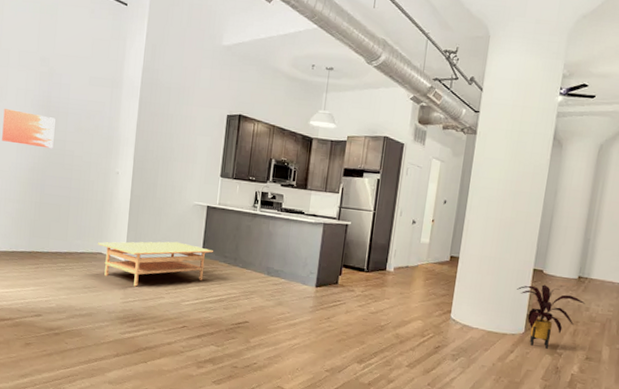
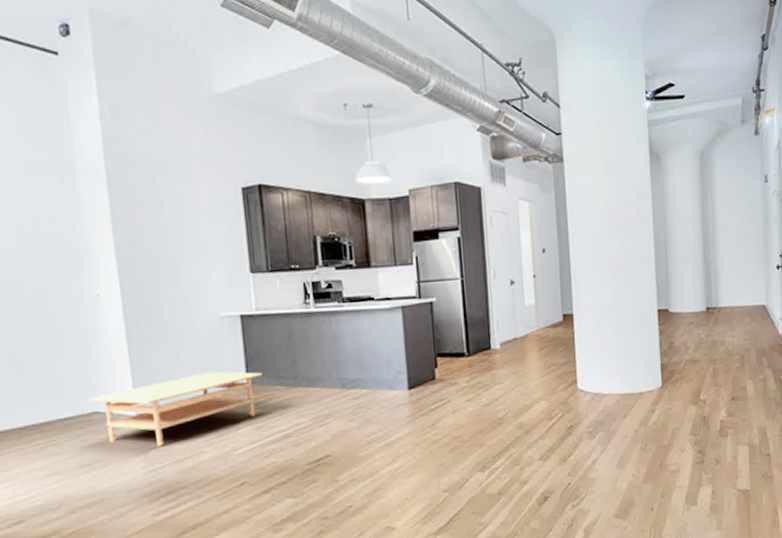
house plant: present [517,284,586,349] -> none [644,325,720,399]

